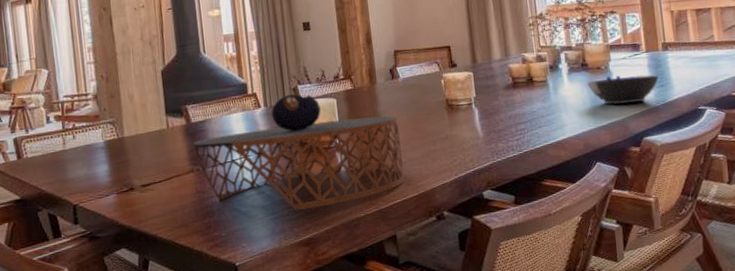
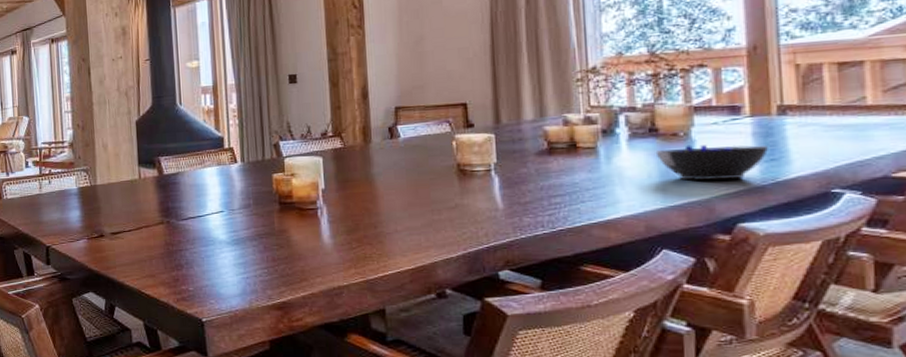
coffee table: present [192,93,404,210] -> none [164,149,399,272]

